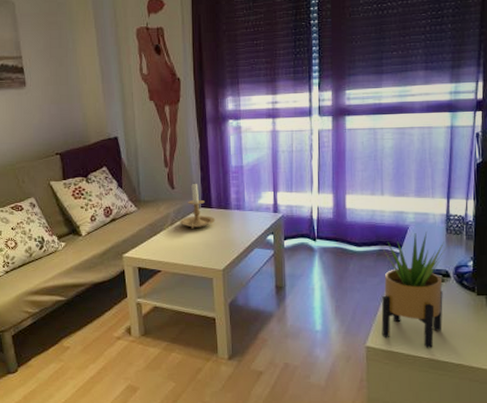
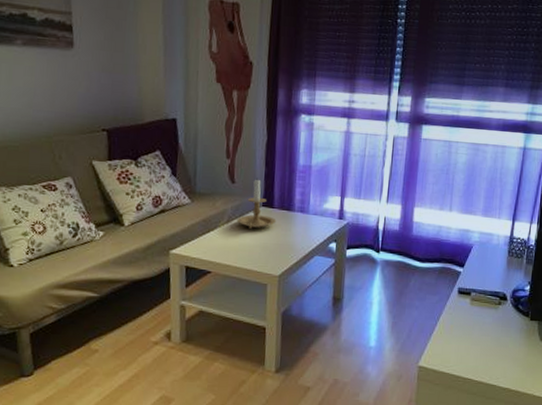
potted plant: present [381,232,448,348] -> none [435,253,508,371]

